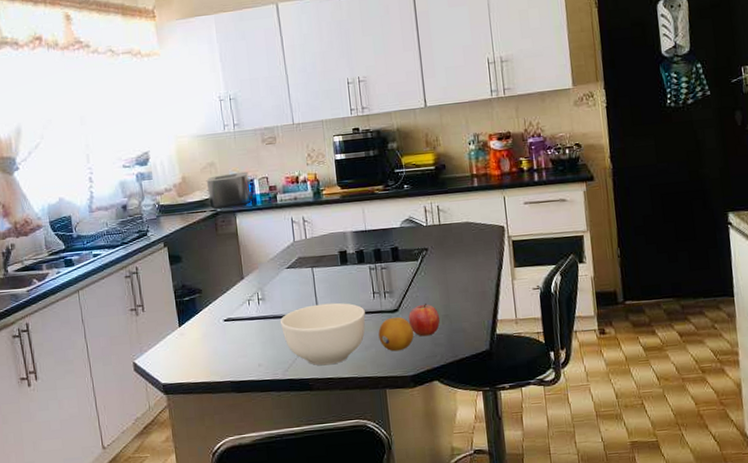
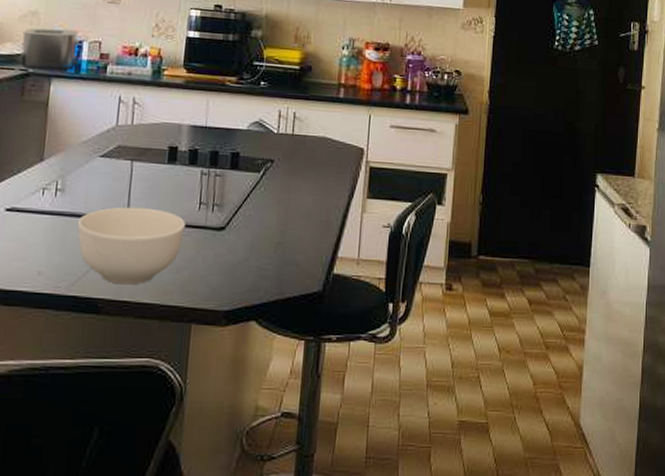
fruit: present [378,316,415,352] -> none [195,236,239,279]
fruit: present [408,303,441,337] -> none [234,224,273,265]

